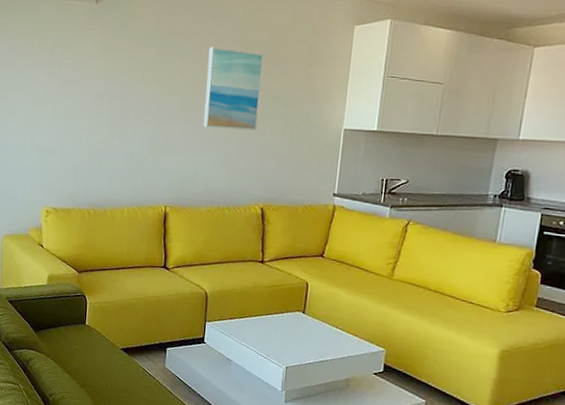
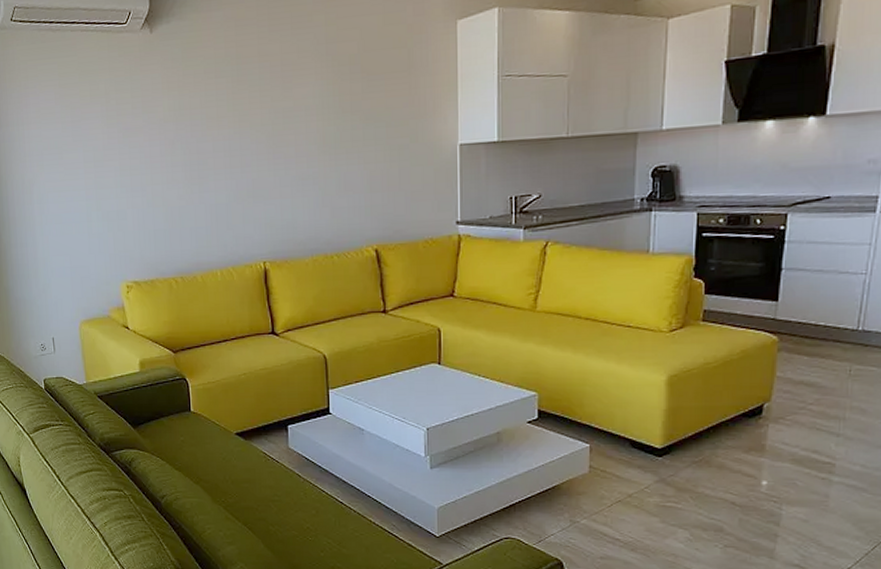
wall art: present [203,47,264,130] -> none [291,66,359,164]

